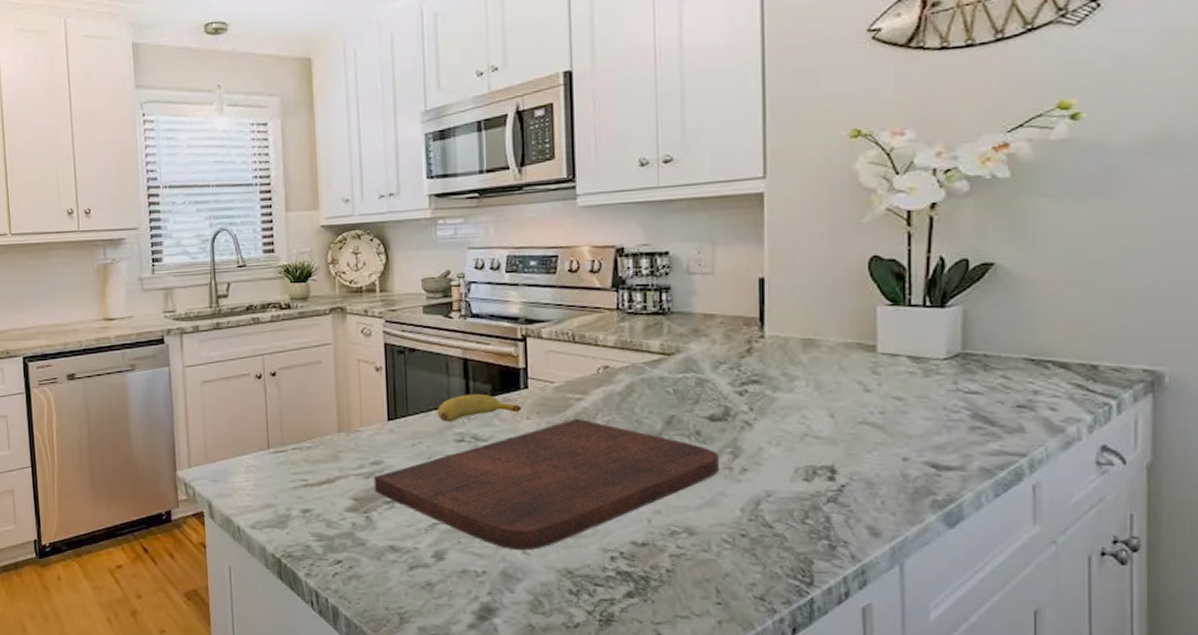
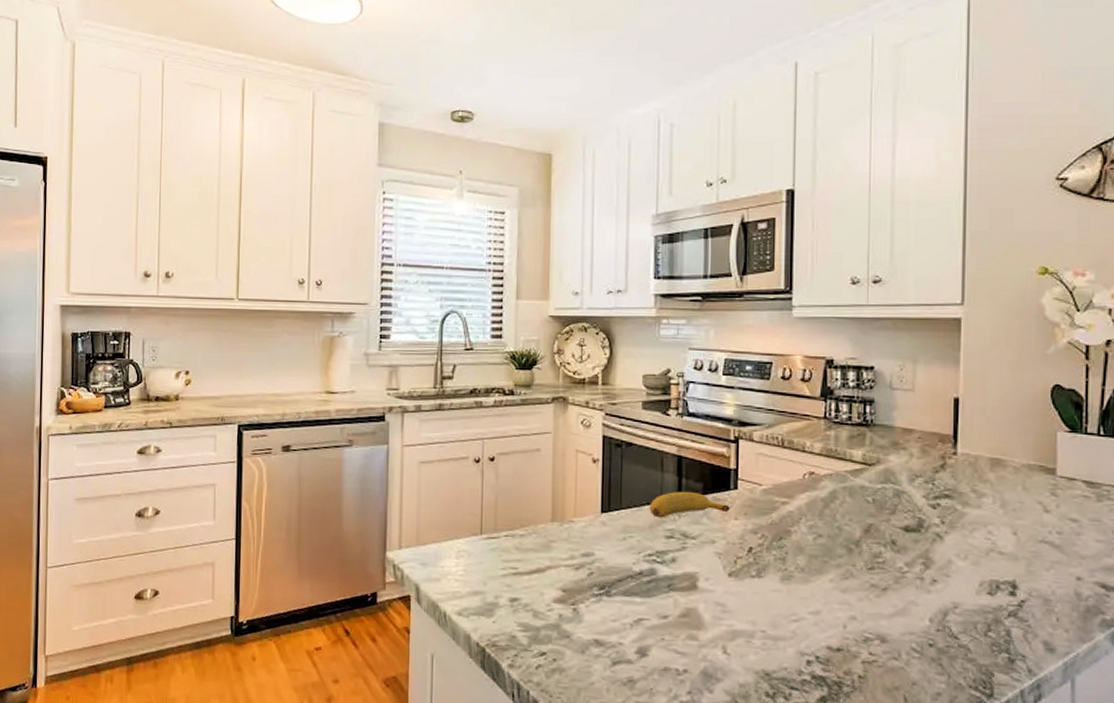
cutting board: present [373,418,719,551] -> none [583,521,911,651]

